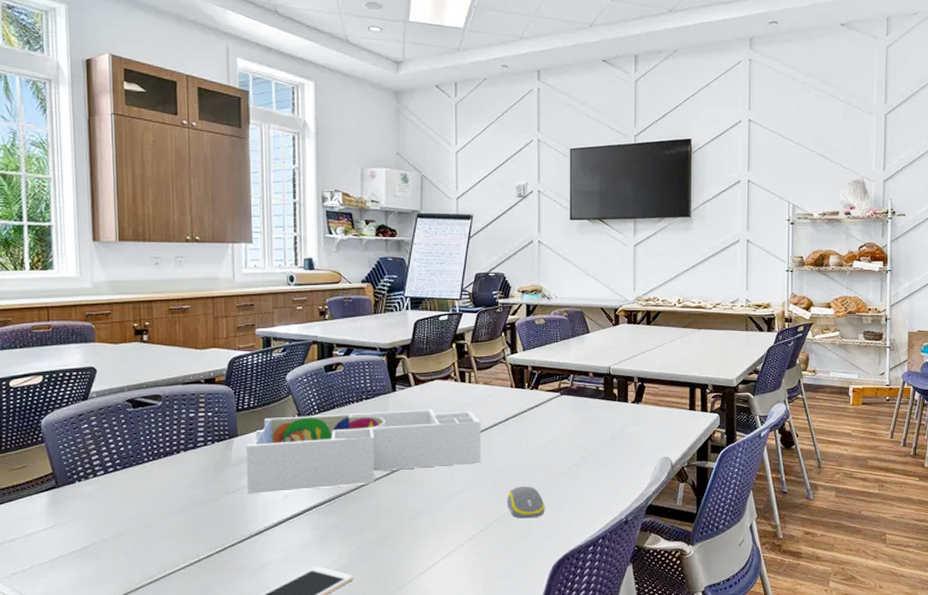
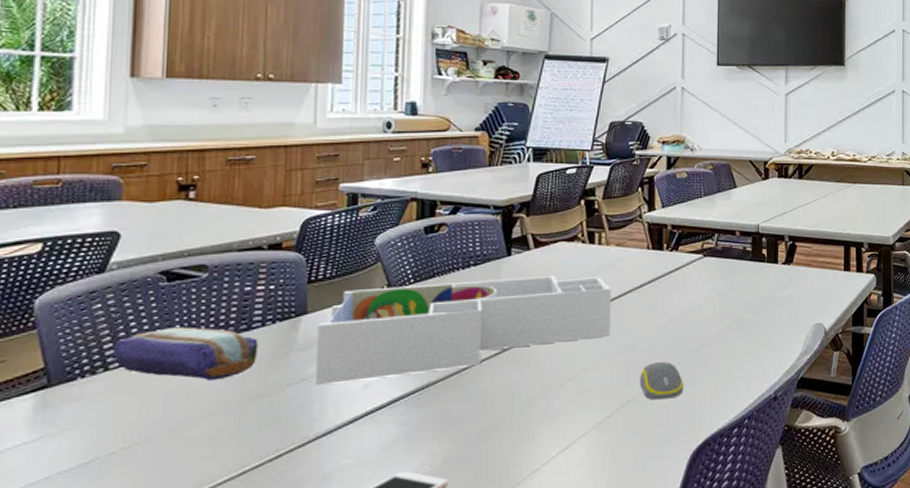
pencil case: none [98,444,203,488] -> present [113,327,259,381]

